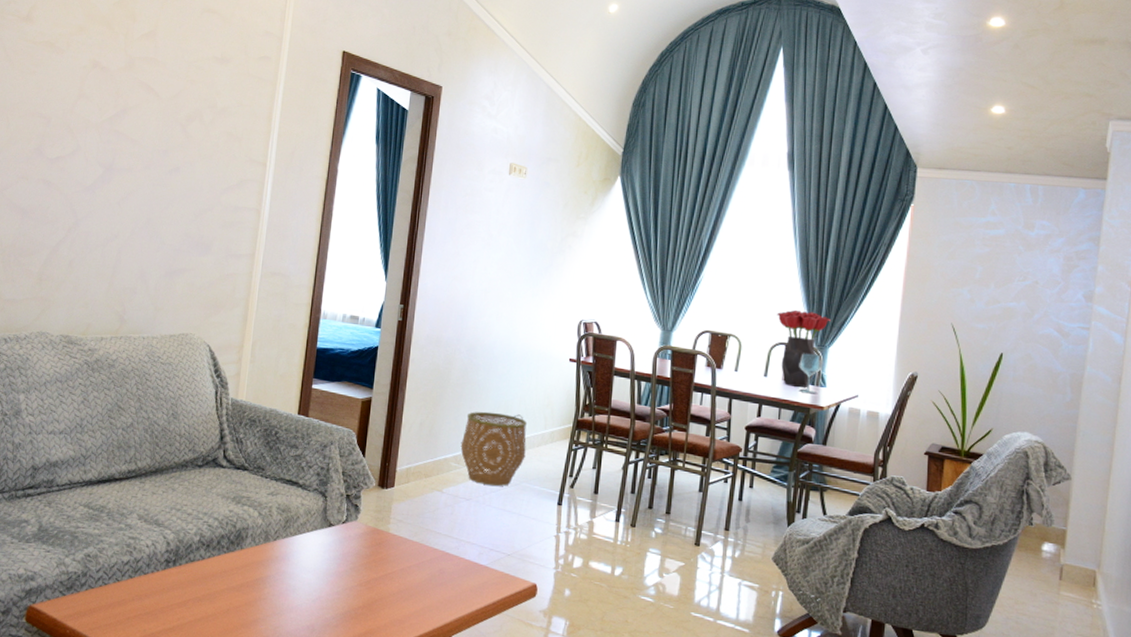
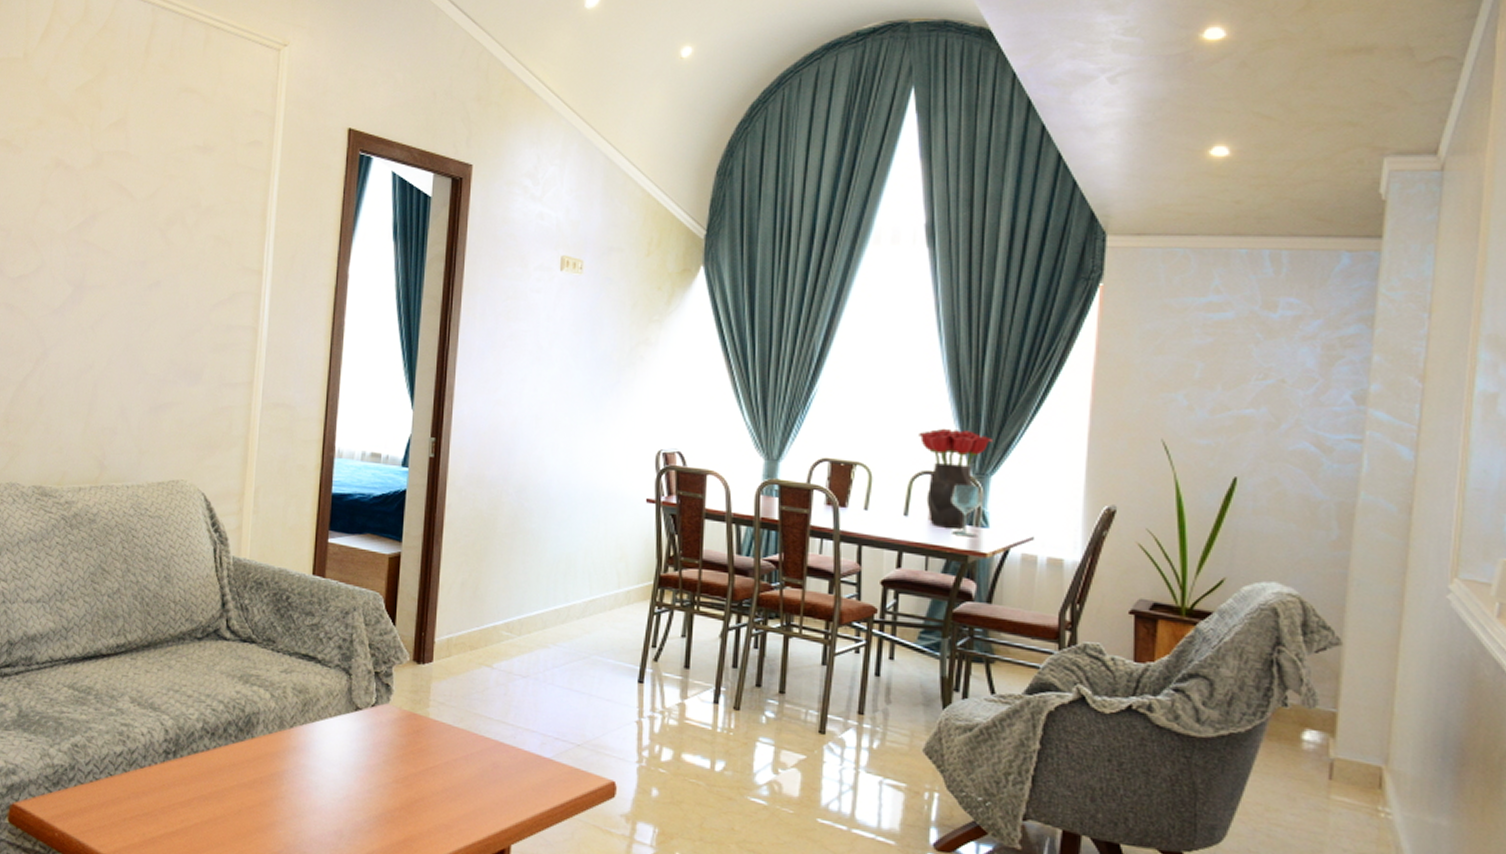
basket: present [460,411,528,486] -> none [513,567,596,660]

